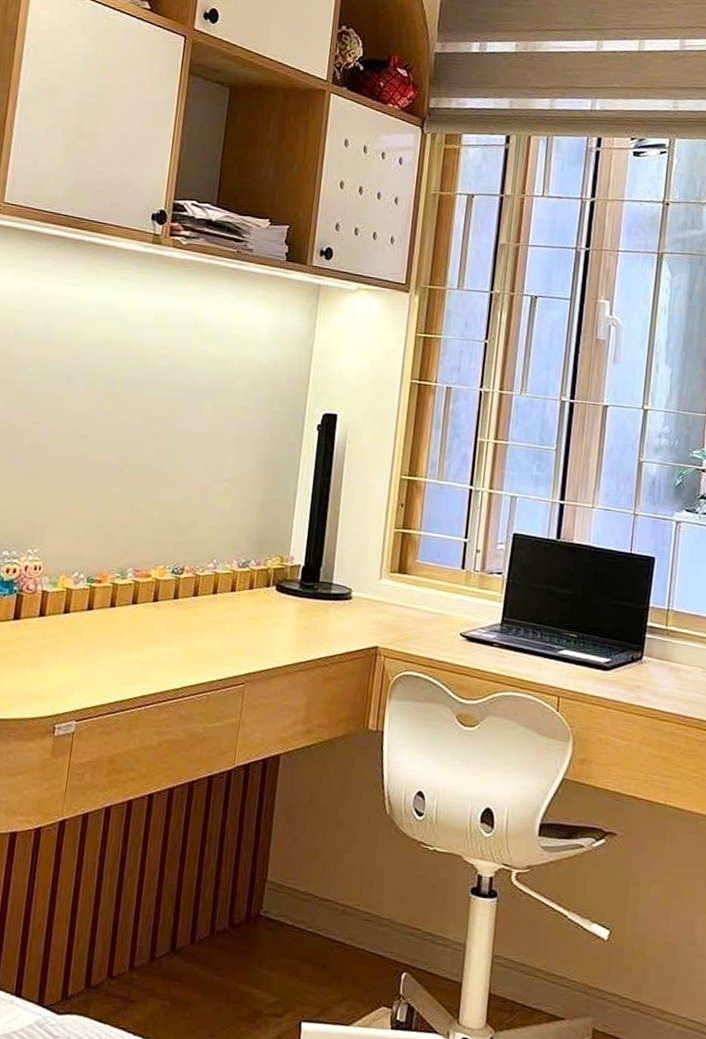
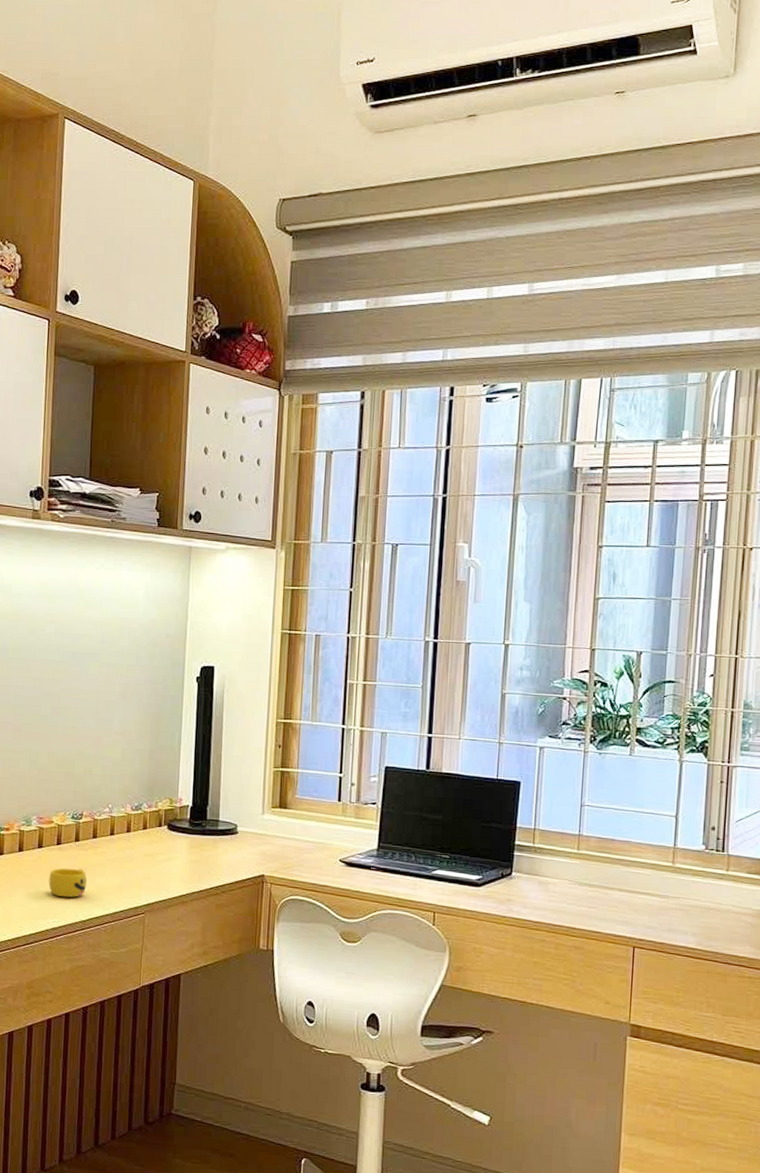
cup: none [140,628,184,662] -> present [48,868,87,898]

